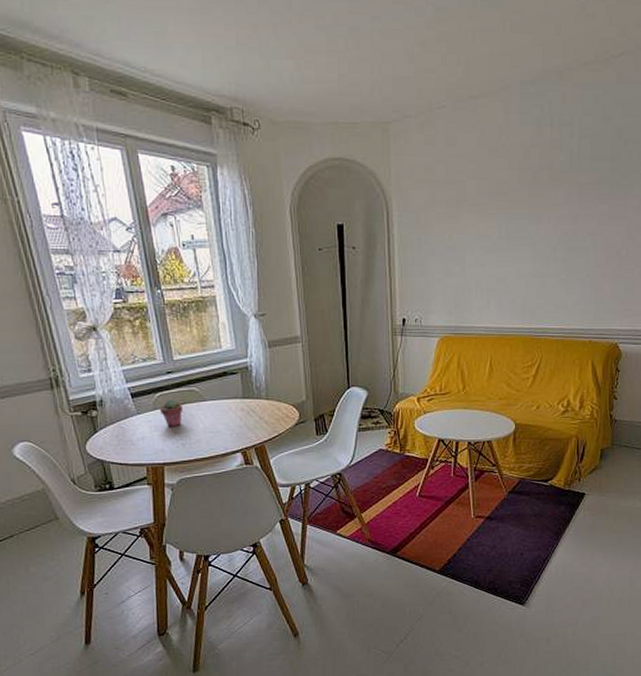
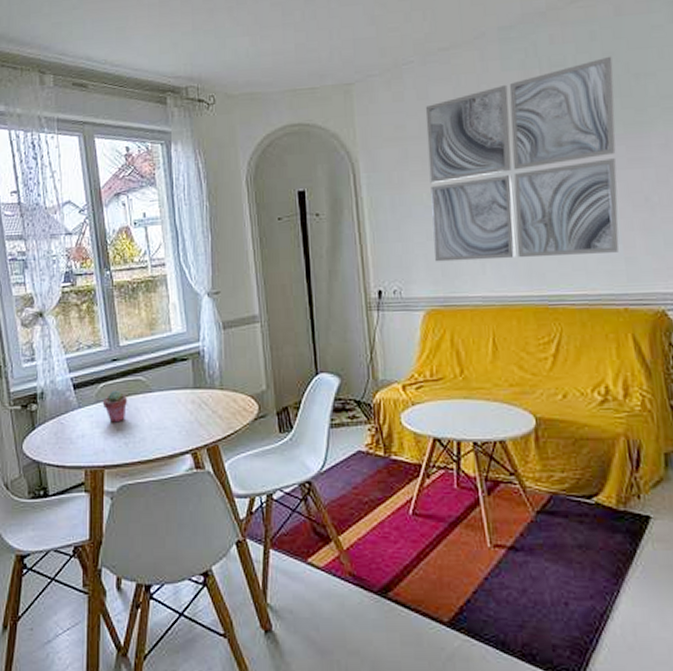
wall art: none [450,121,609,296] -> present [425,56,619,262]

